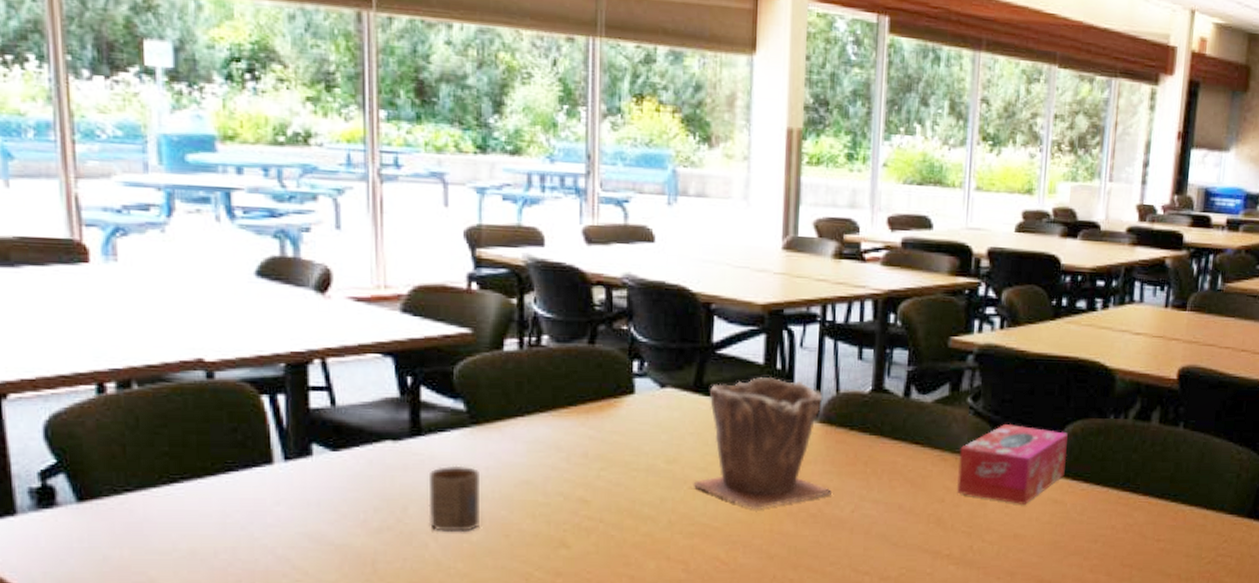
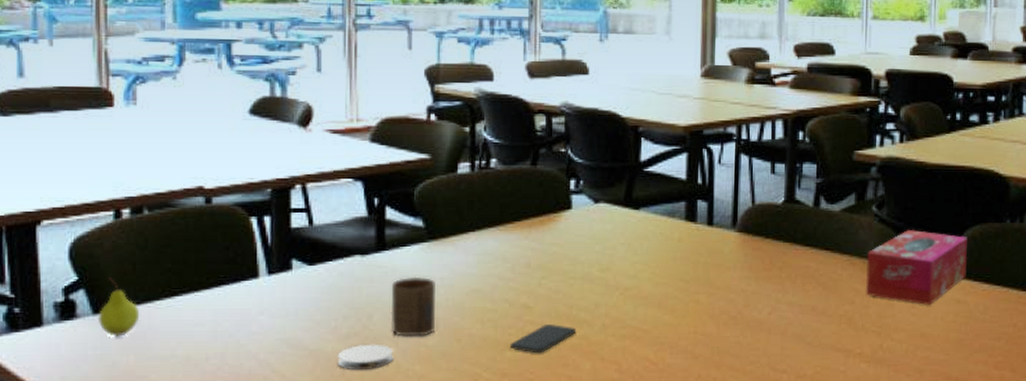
fruit: none [82,460,134,528] -> present [97,277,140,337]
coaster: none [367,539,432,568] -> present [337,344,393,371]
smartphone: none [564,519,640,552] -> present [509,323,577,354]
plant pot: present [693,376,833,510] -> none [624,191,751,313]

